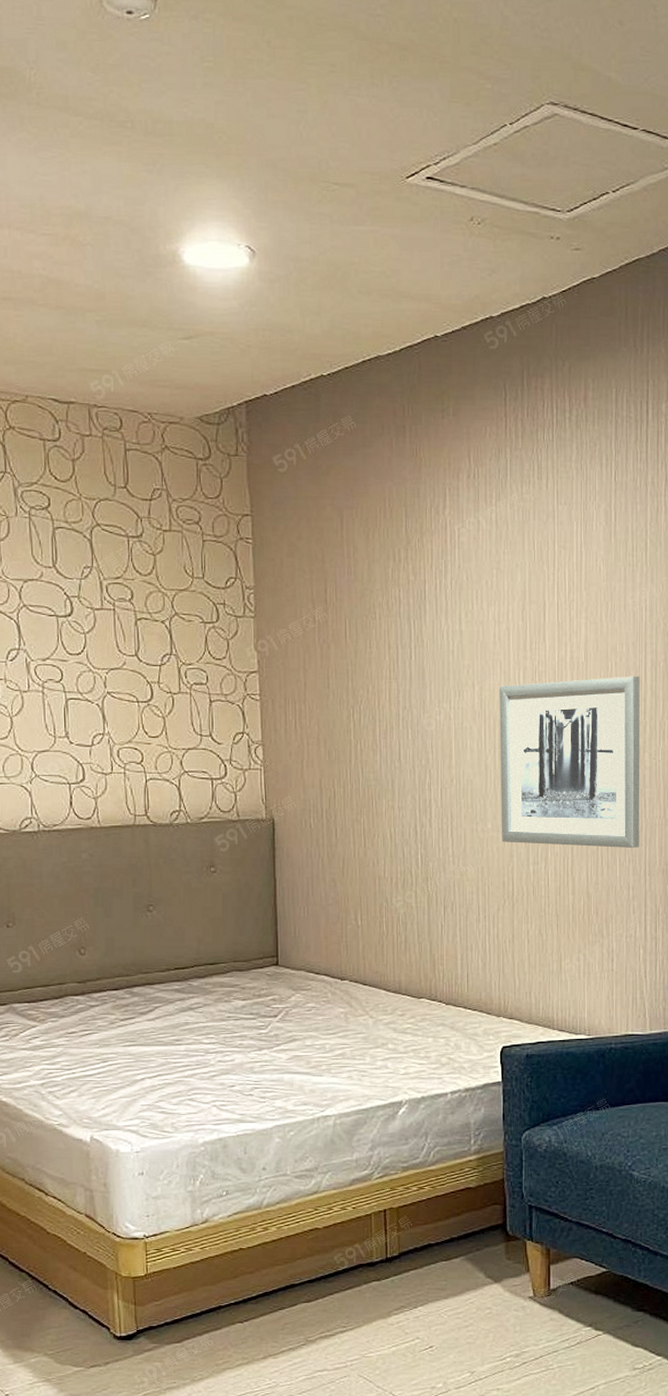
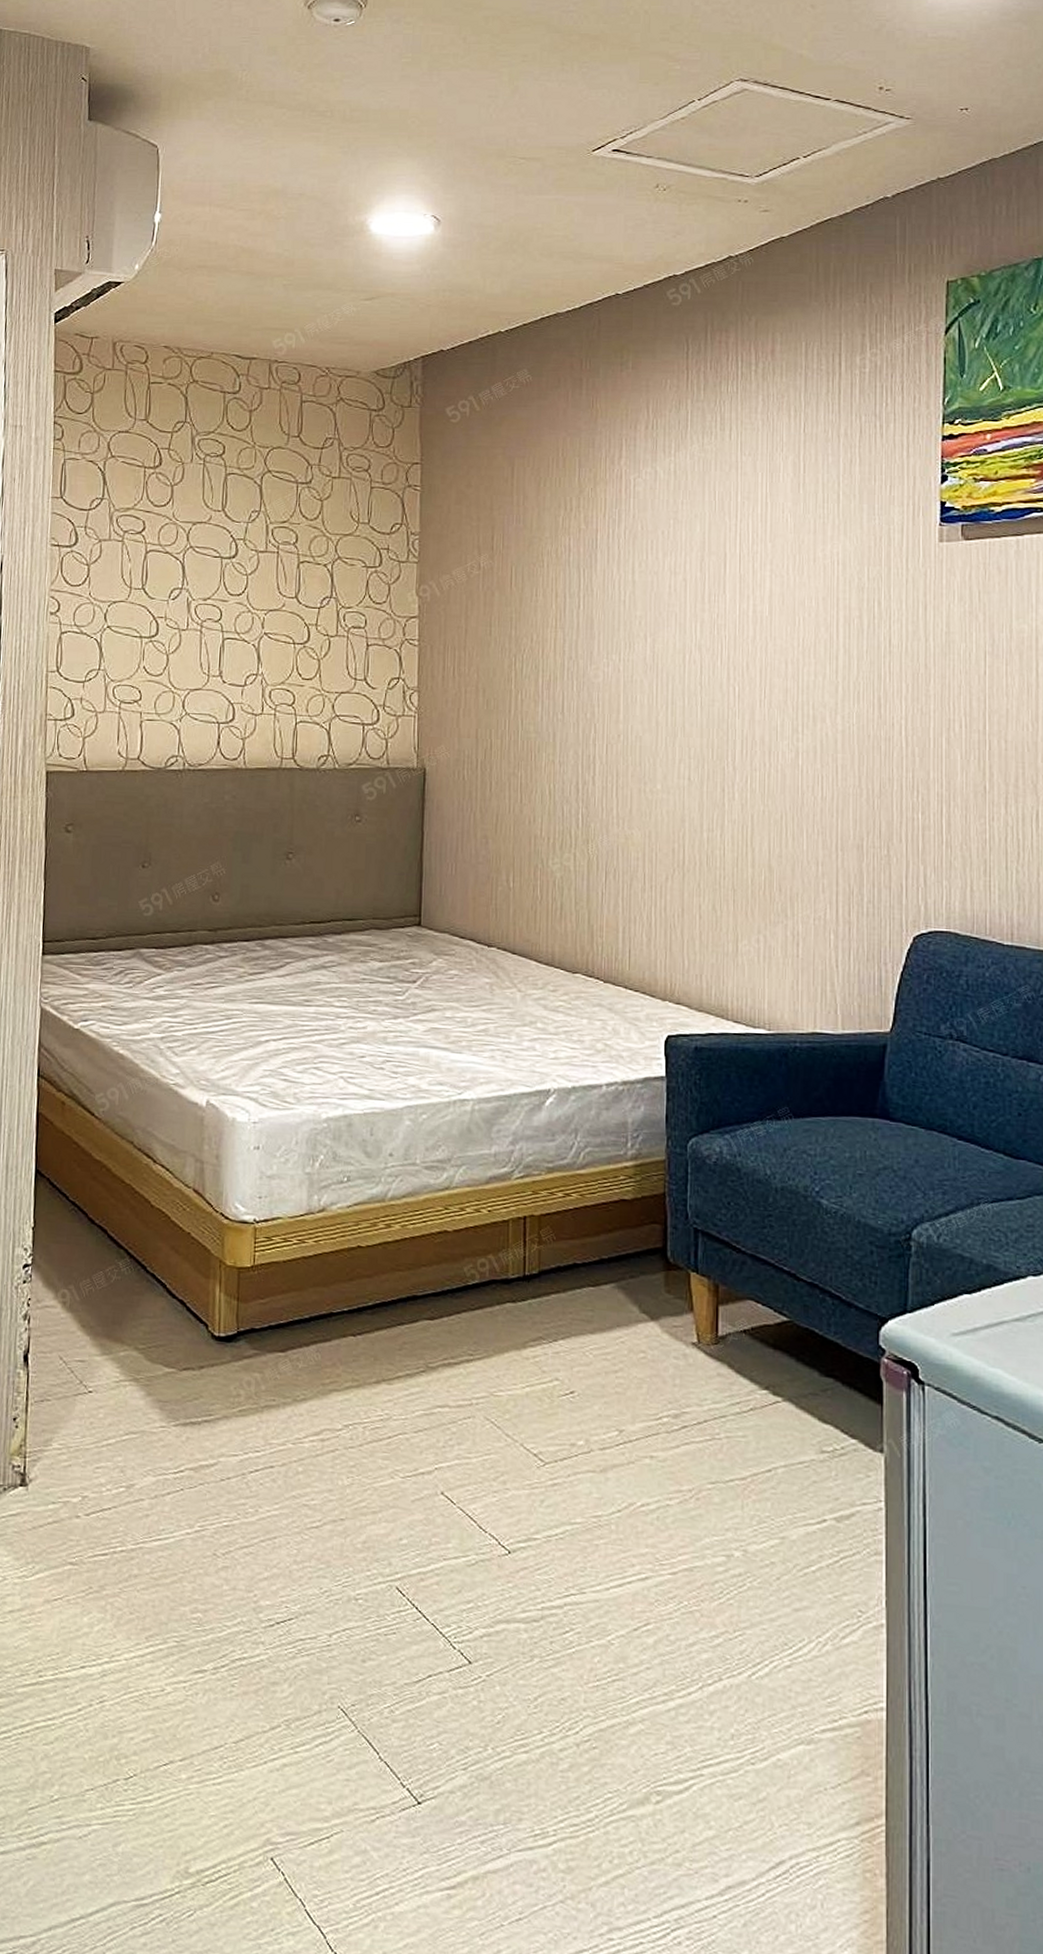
wall art: present [499,676,640,848] -> none [672,632,832,819]

